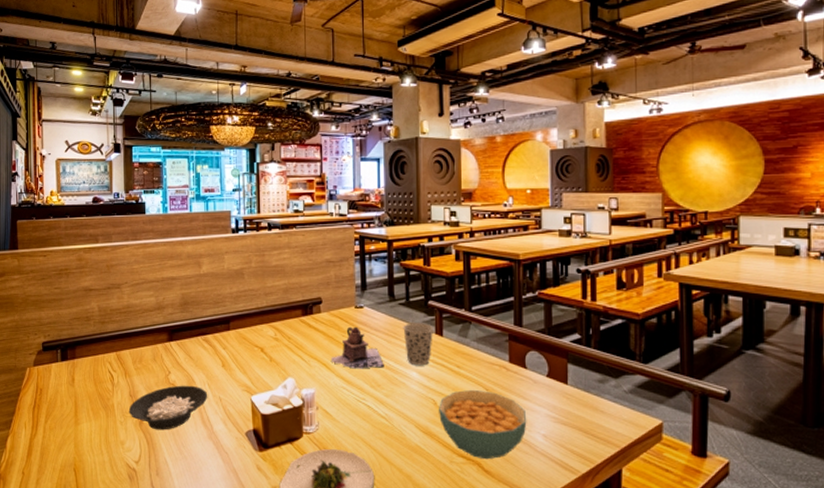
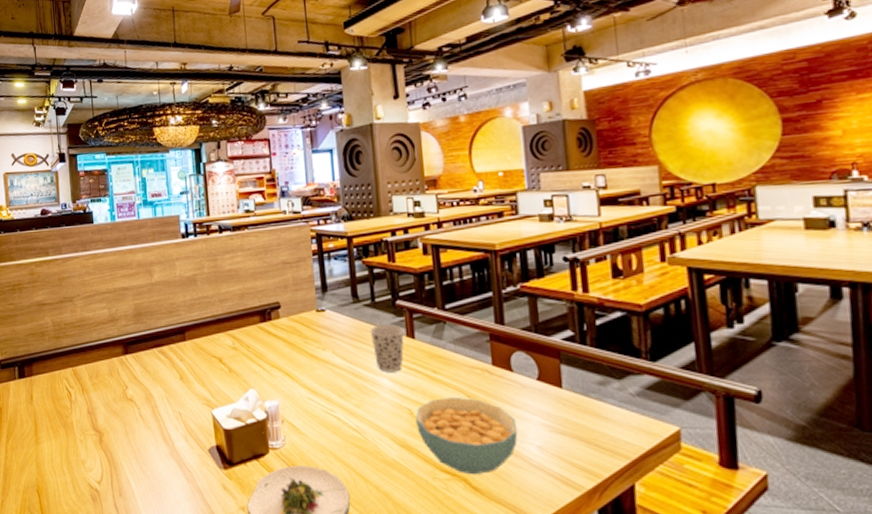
cereal bowl: present [128,385,208,430] -> none [87,400,167,448]
teapot: present [332,326,384,369] -> none [294,332,352,378]

